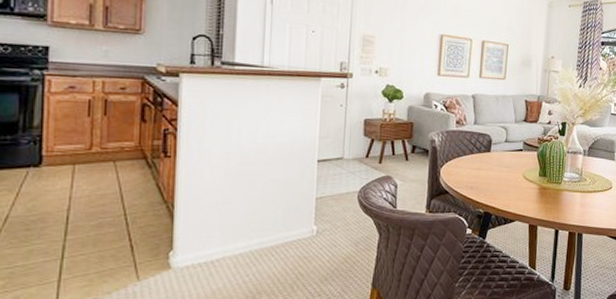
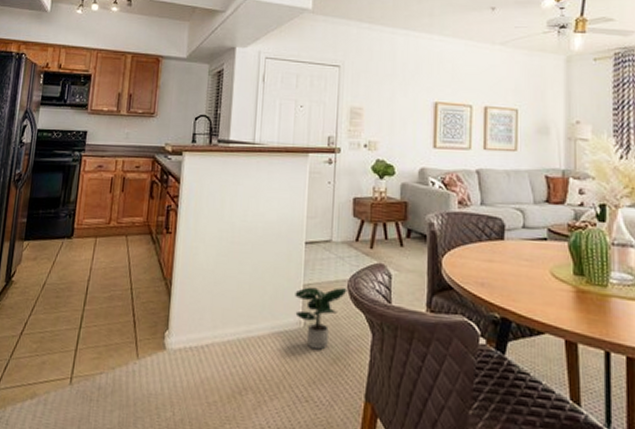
potted plant: none [307,198,357,252] -> present [295,287,347,350]

